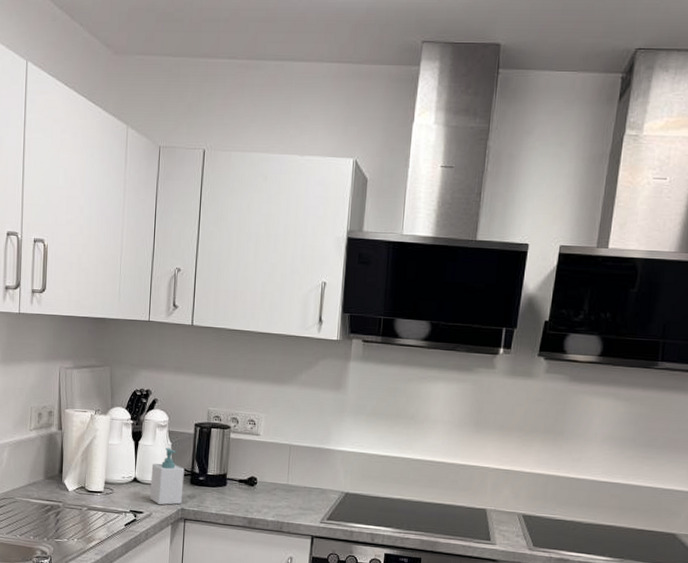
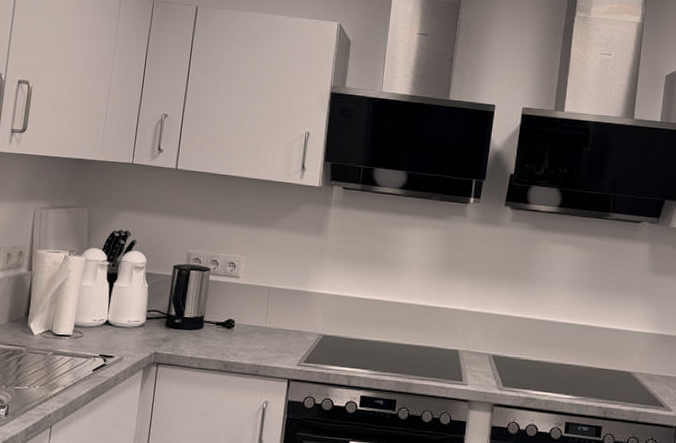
soap bottle: present [150,447,185,505] -> none [122,289,160,349]

